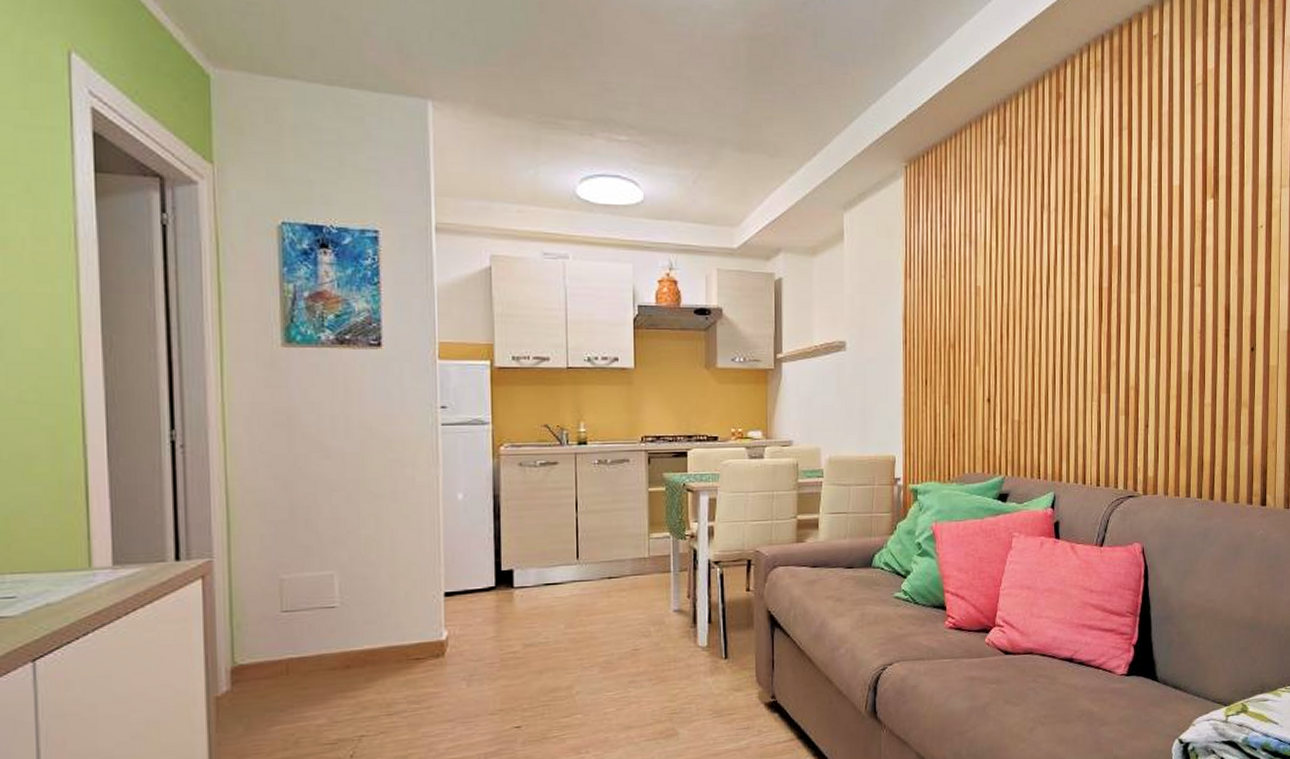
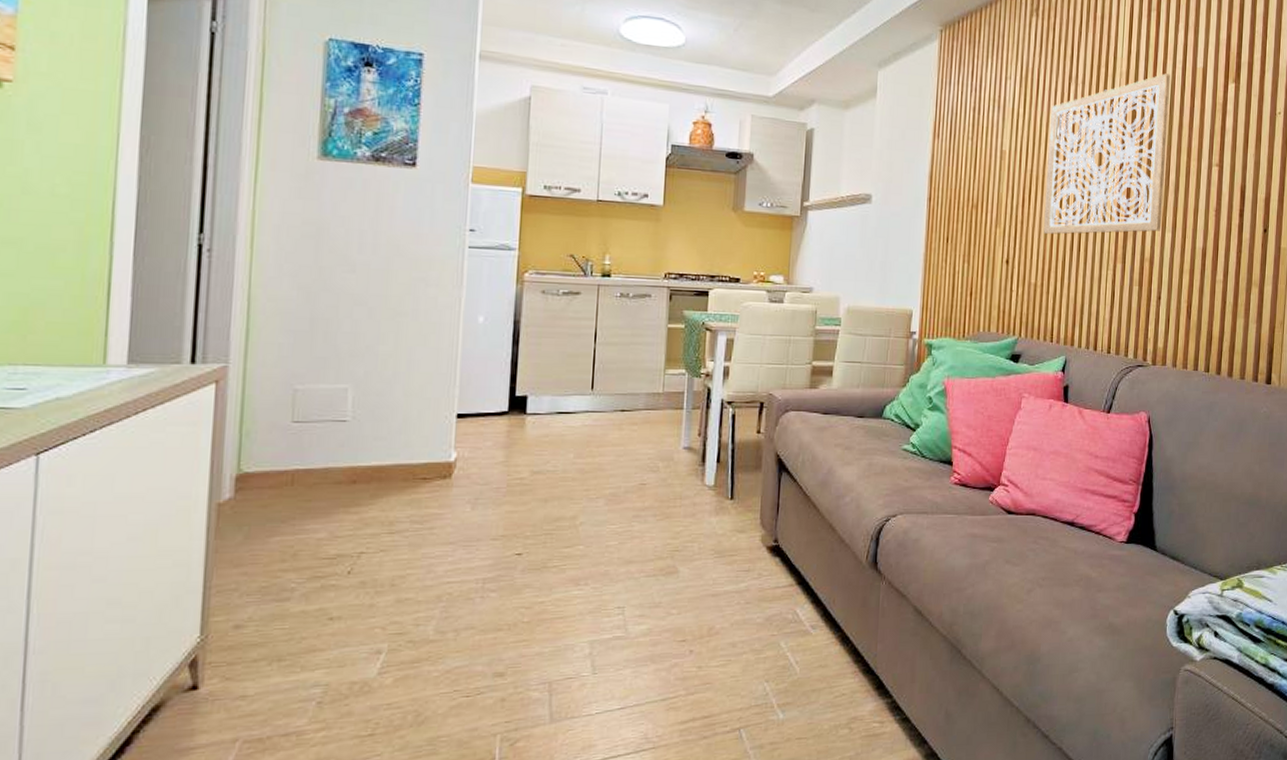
wall art: none [1023,194,1146,370] -> present [1043,73,1170,235]

